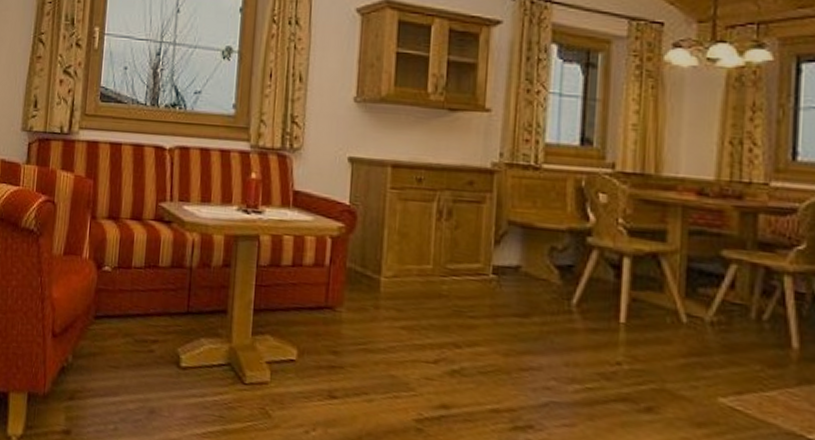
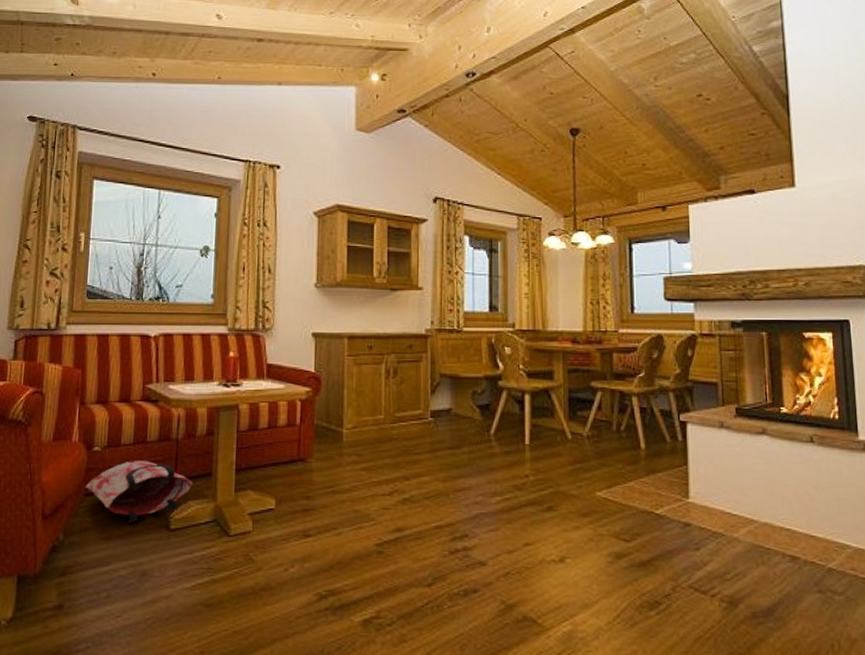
bag: none [94,286,207,354] -> present [85,461,193,523]

